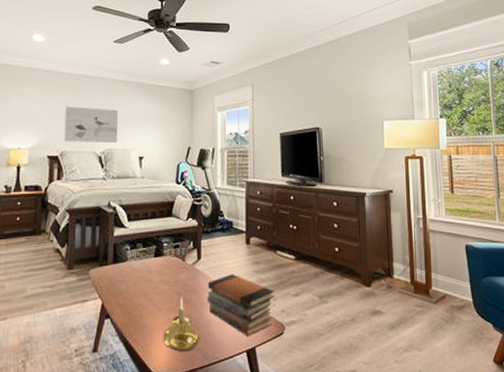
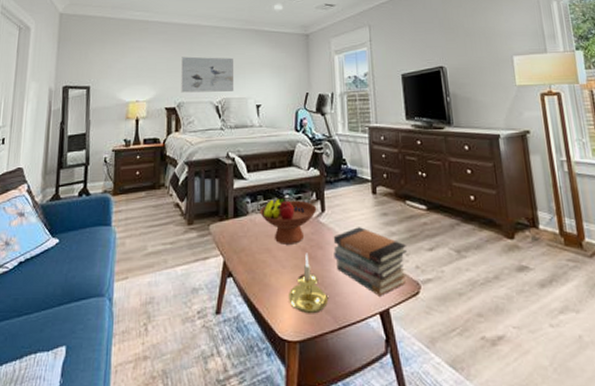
fruit bowl: none [139,247,194,289] -> present [260,199,317,245]

